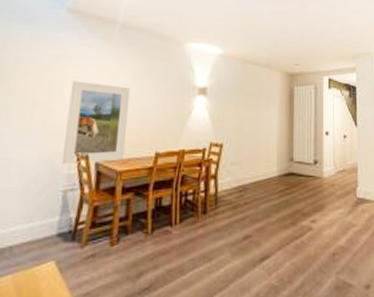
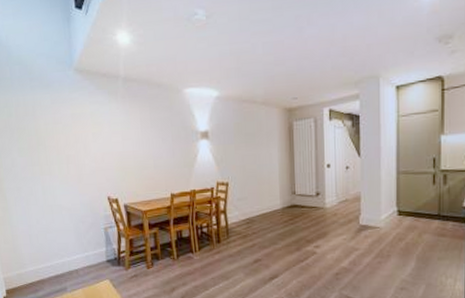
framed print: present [62,81,131,164] -> none [92,136,146,208]

